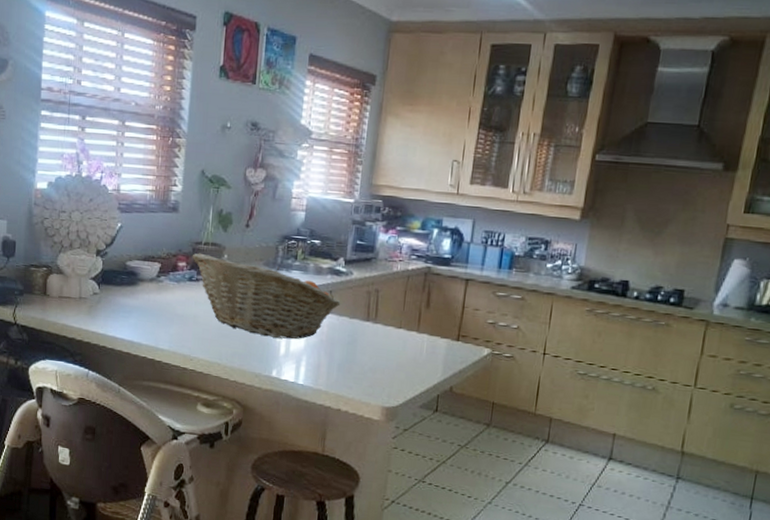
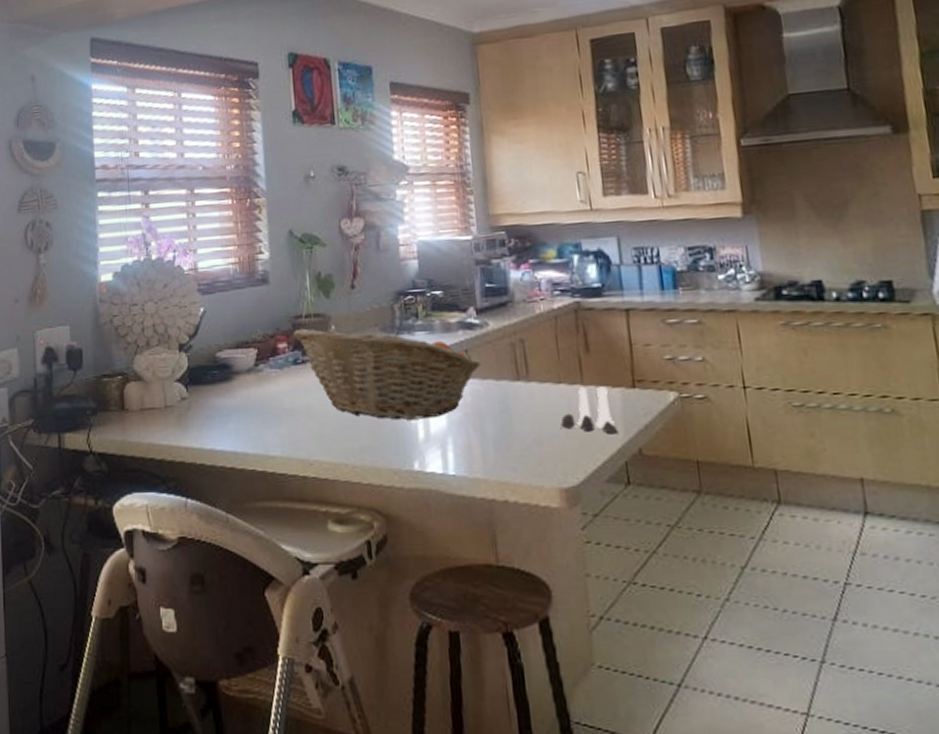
salt and pepper shaker set: none [394,333,438,372] -> present [560,386,619,433]

